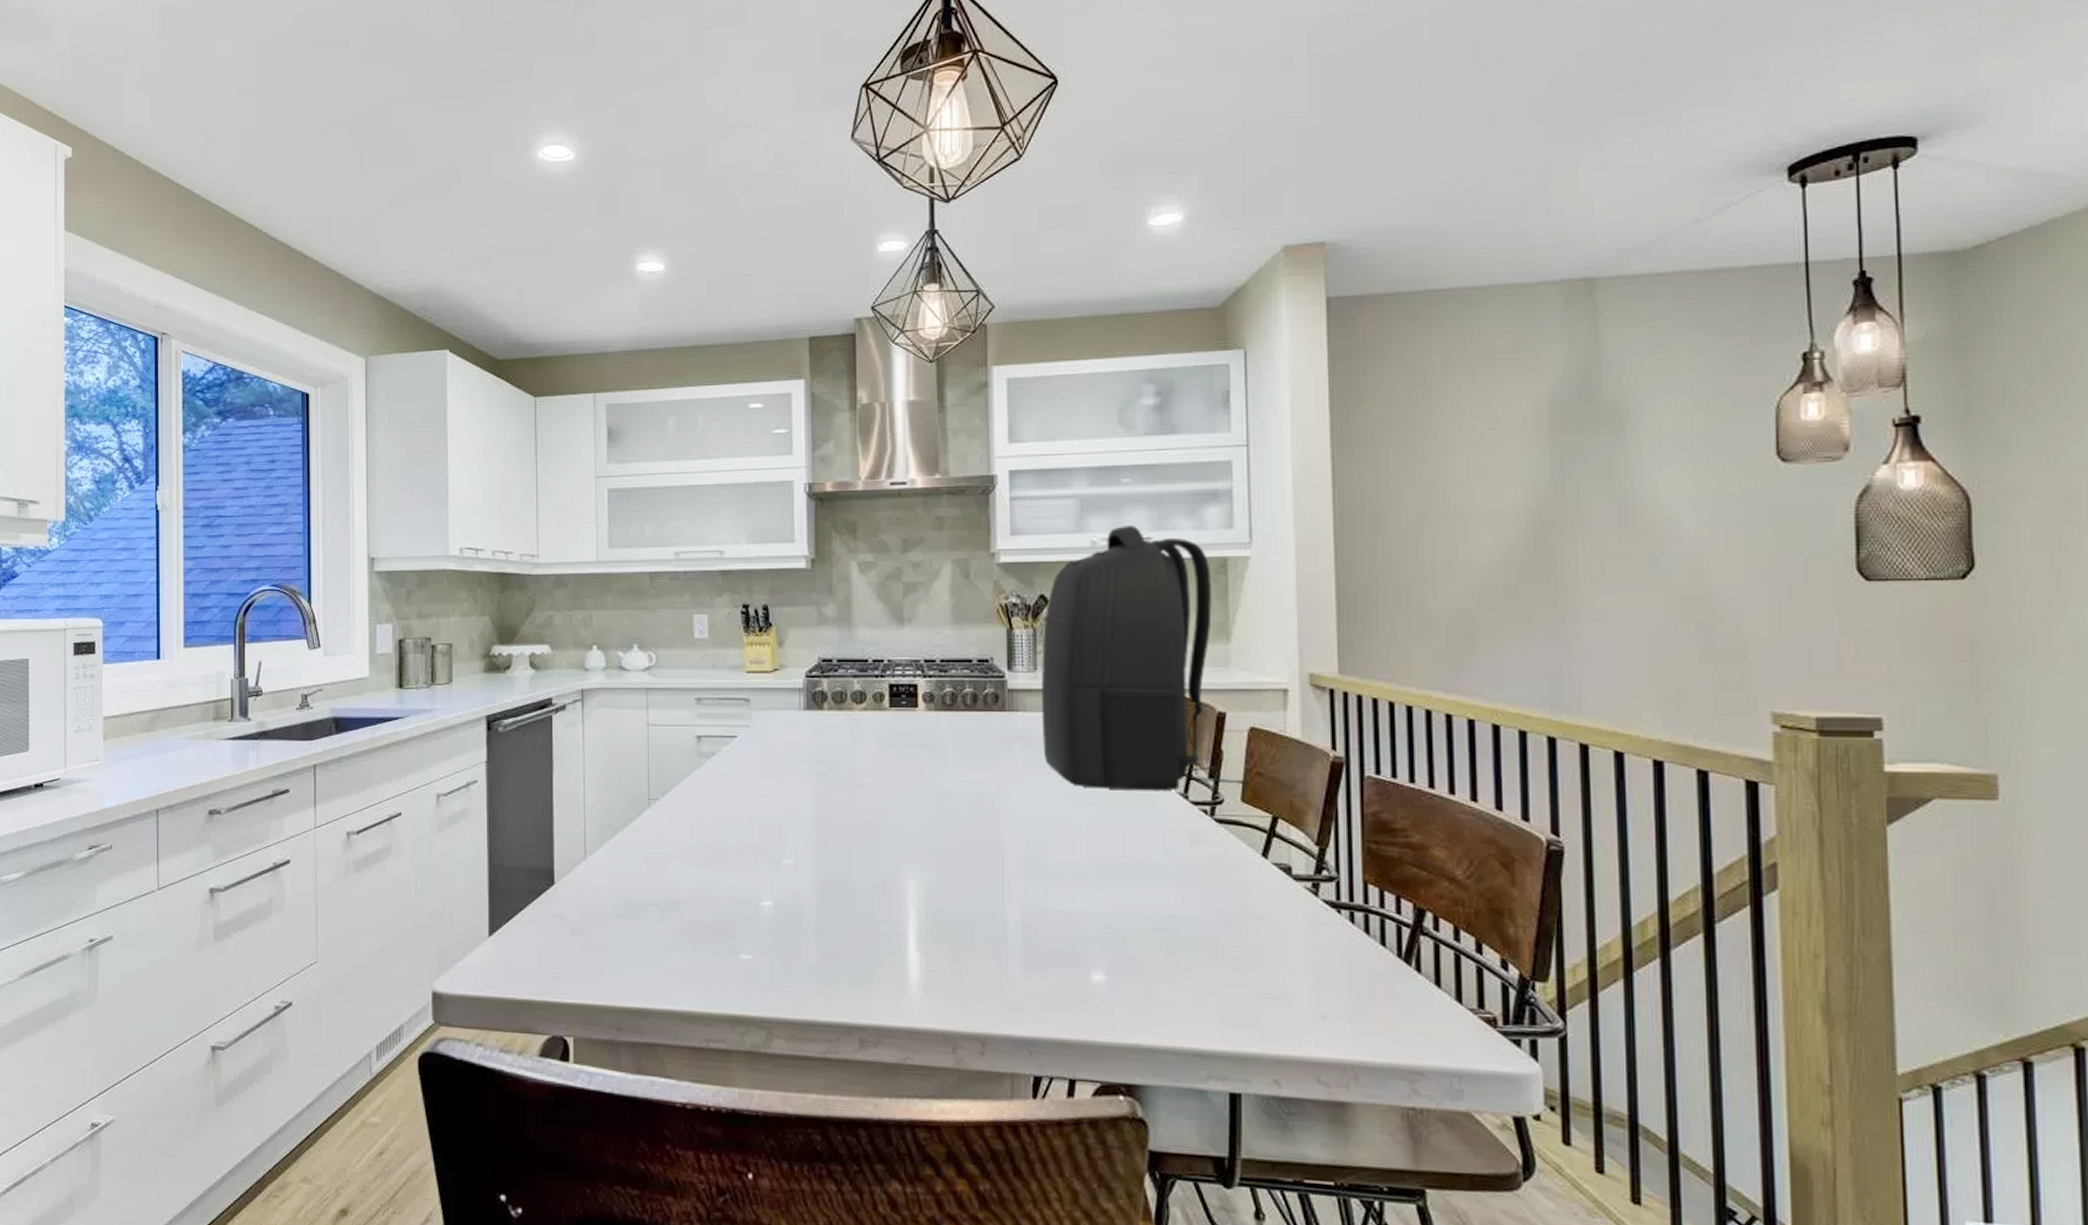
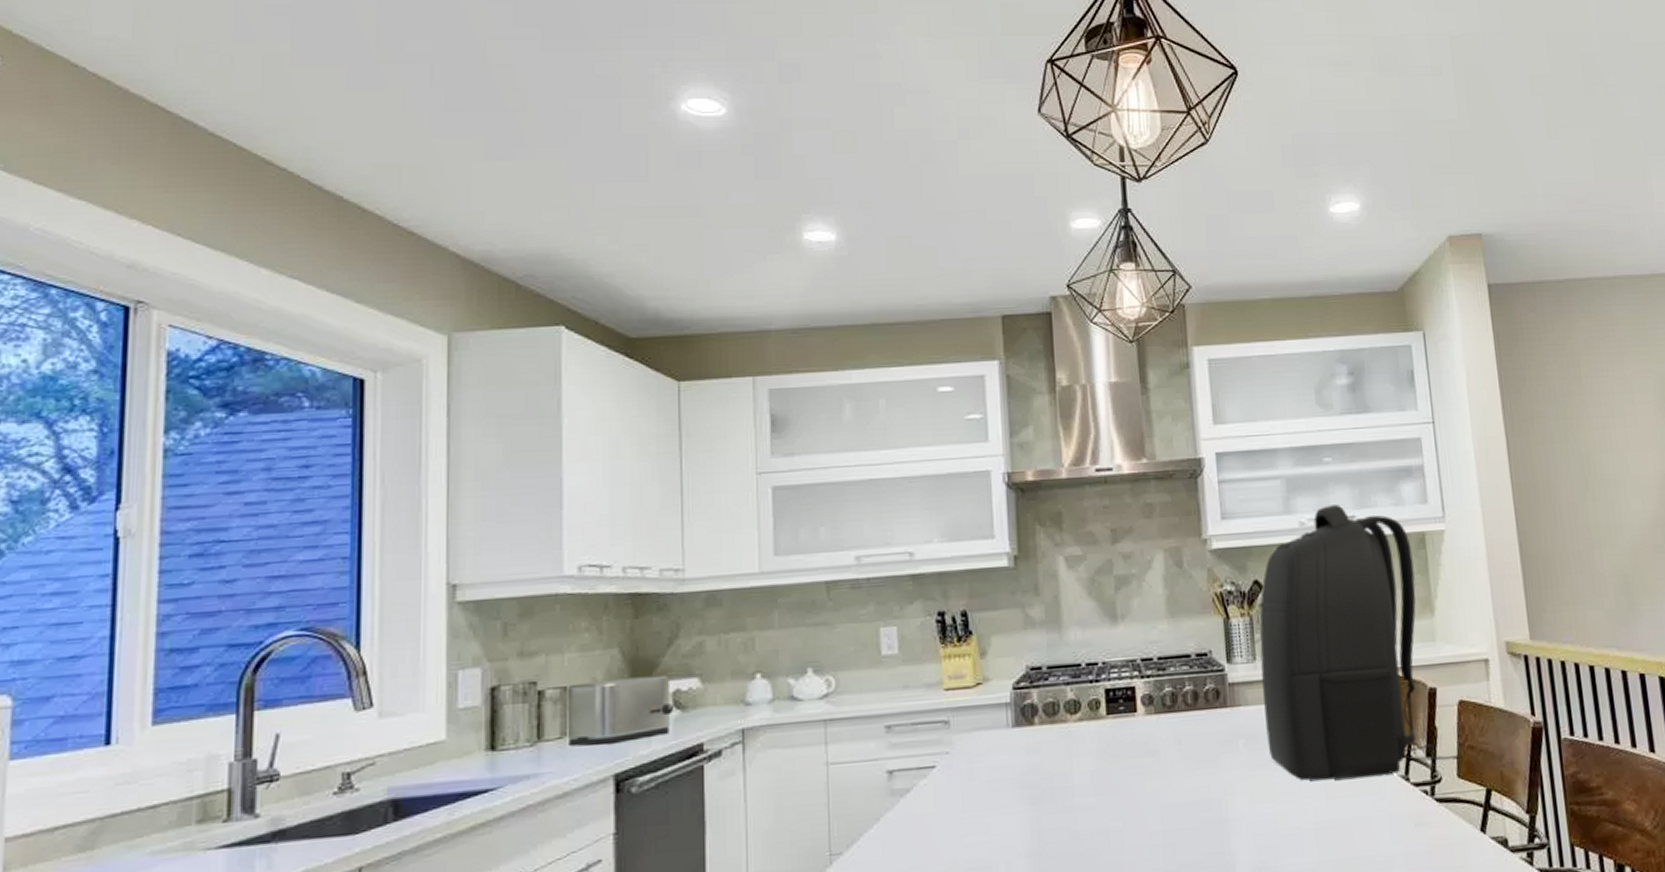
toaster: none [452,640,529,693] -> present [567,675,673,747]

